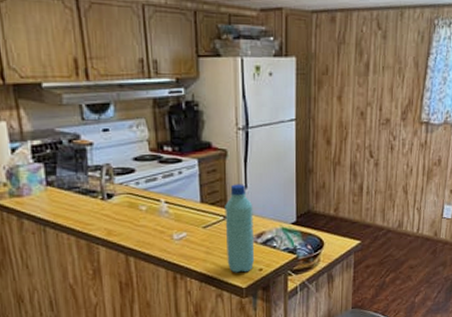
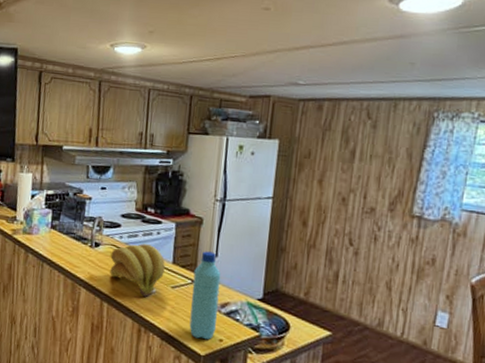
banana bunch: none [128,187,193,242] -> present [110,244,165,297]

